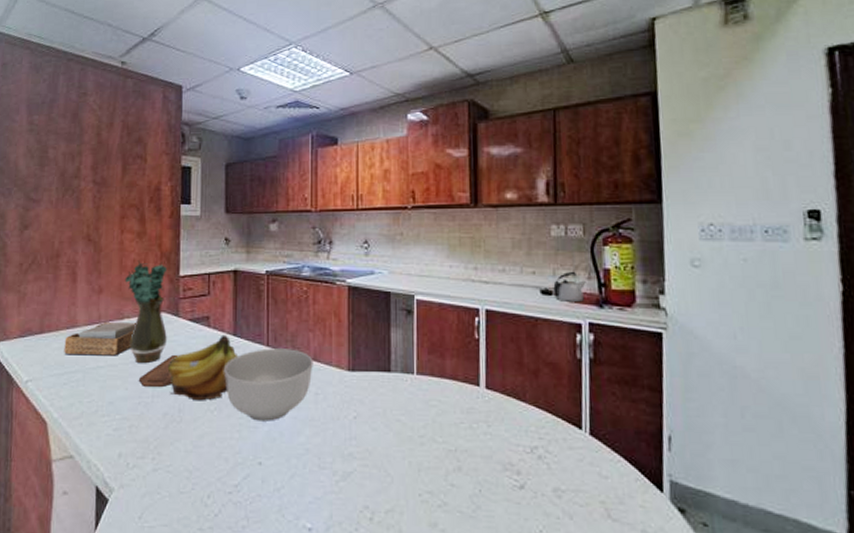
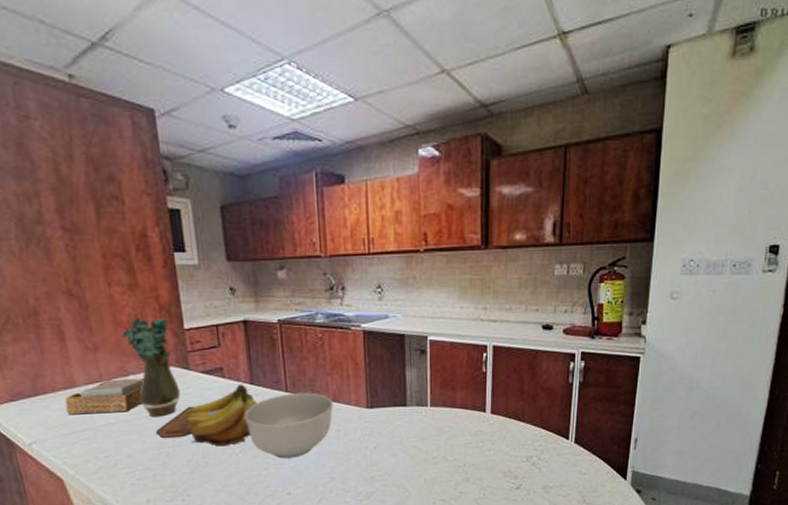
kettle: present [553,271,586,302] -> none [553,307,582,335]

